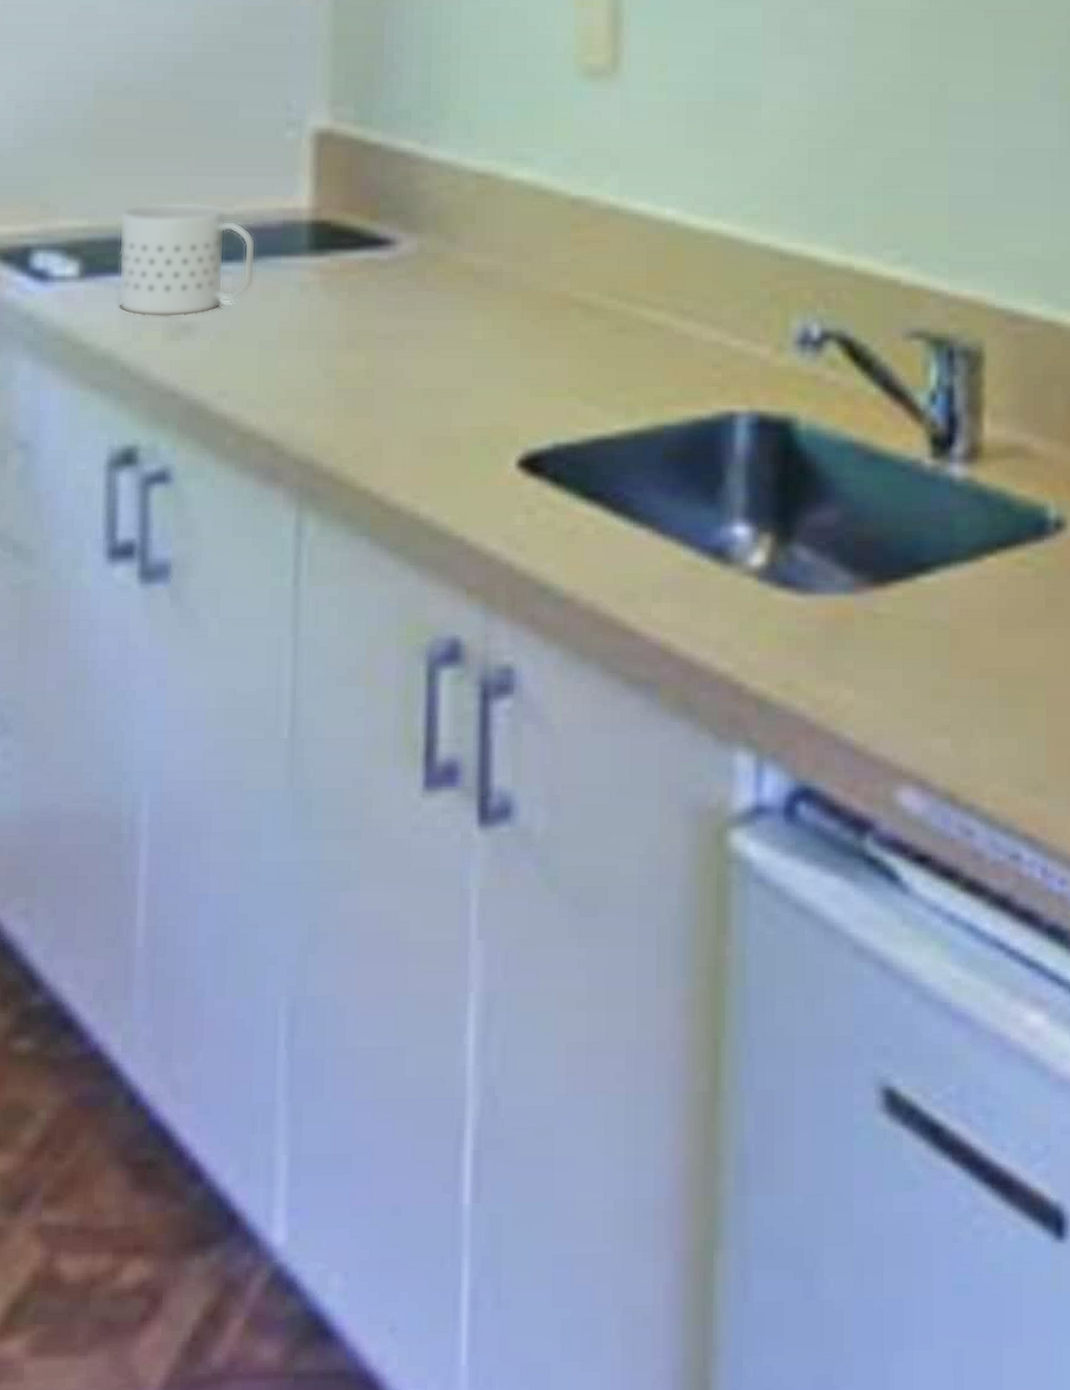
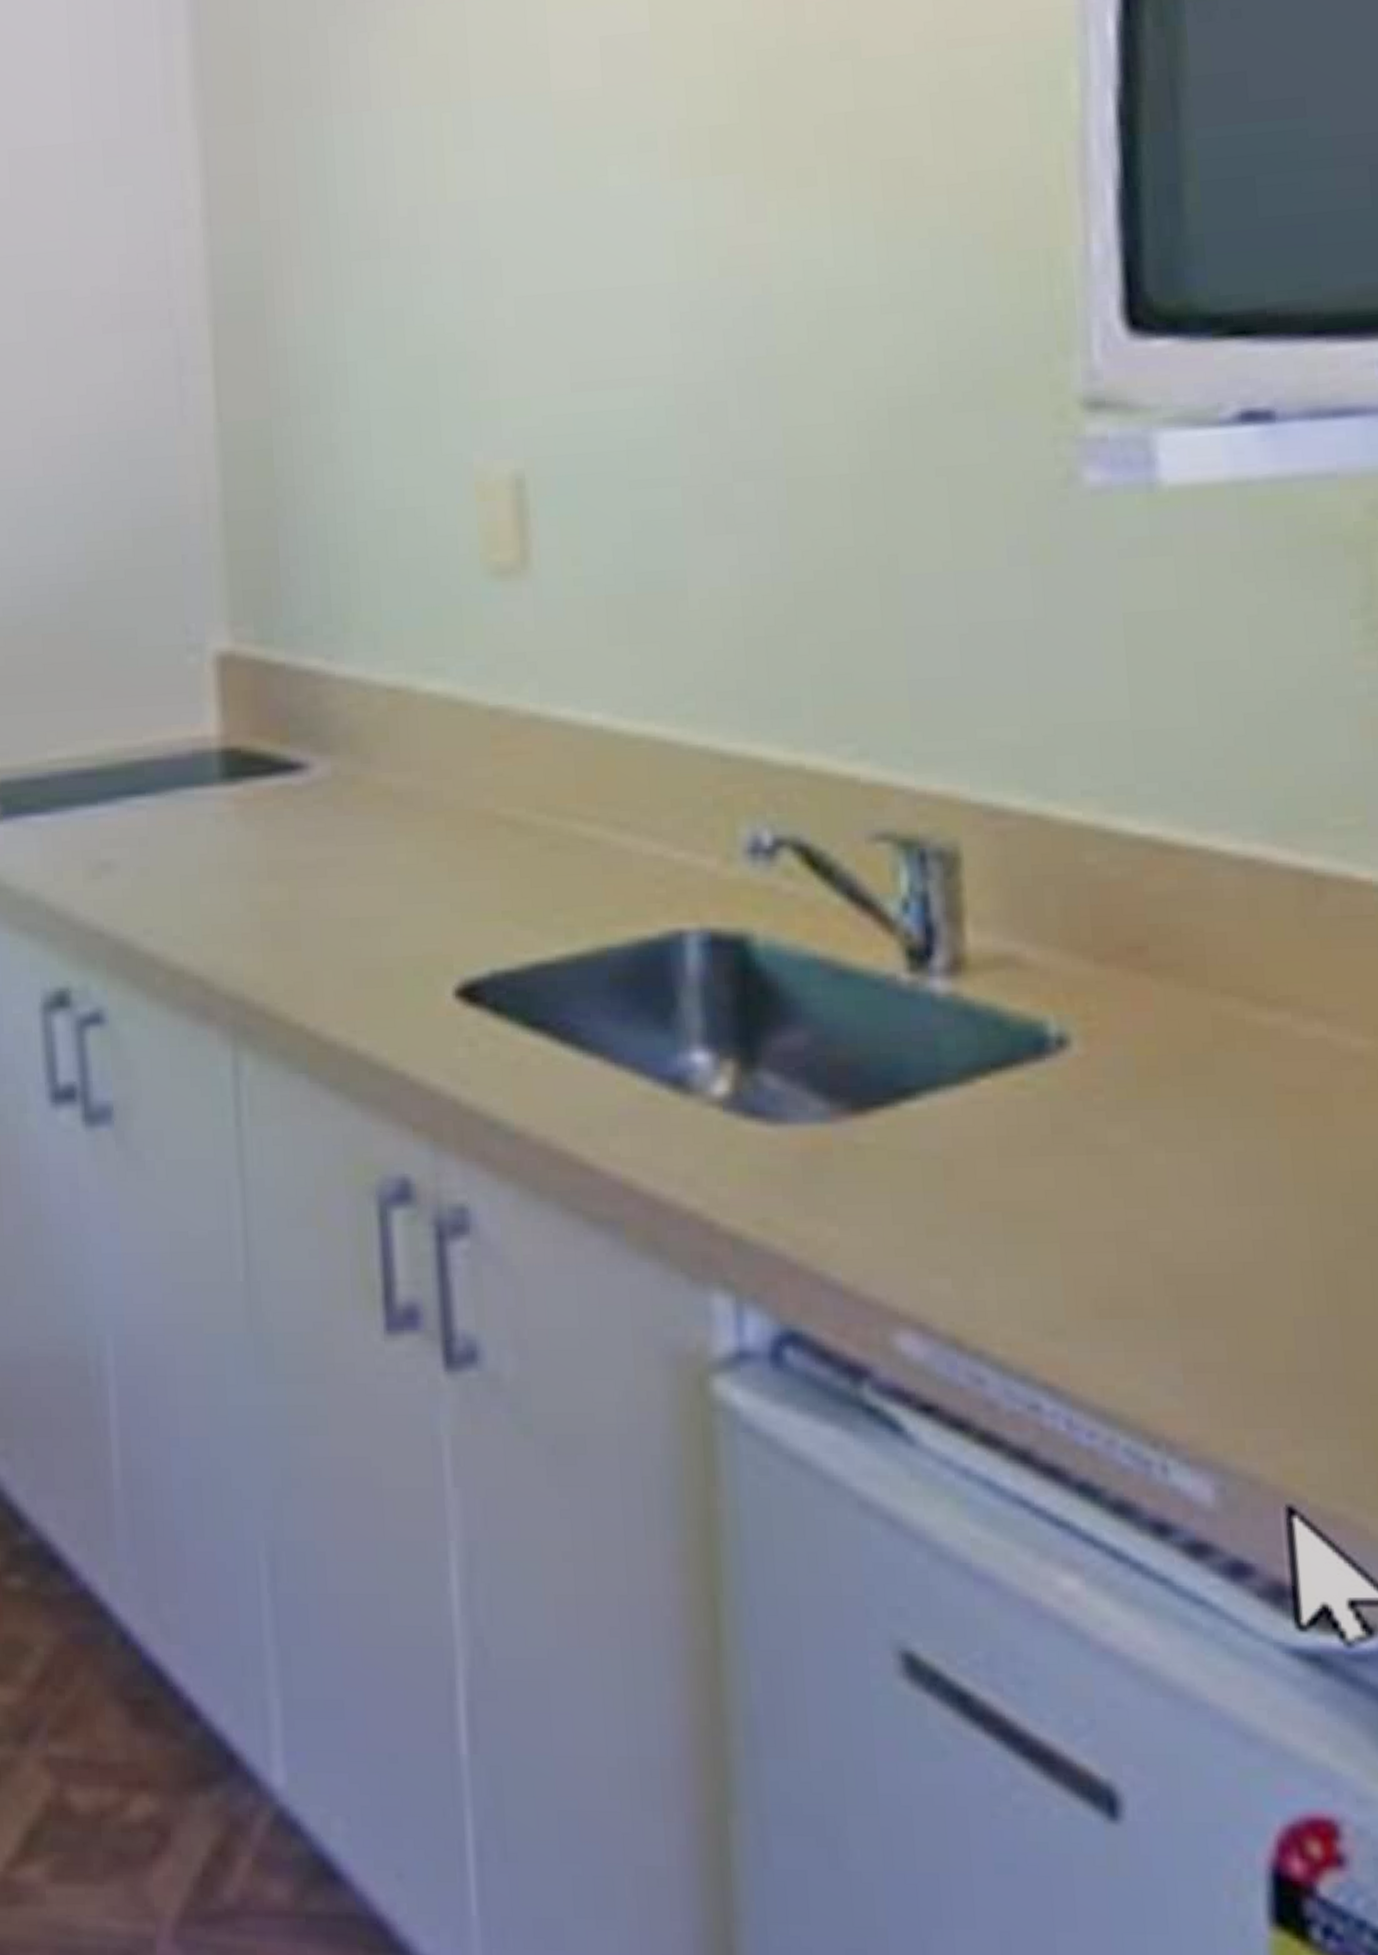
mug: present [117,201,256,318] -> none [31,735,170,857]

